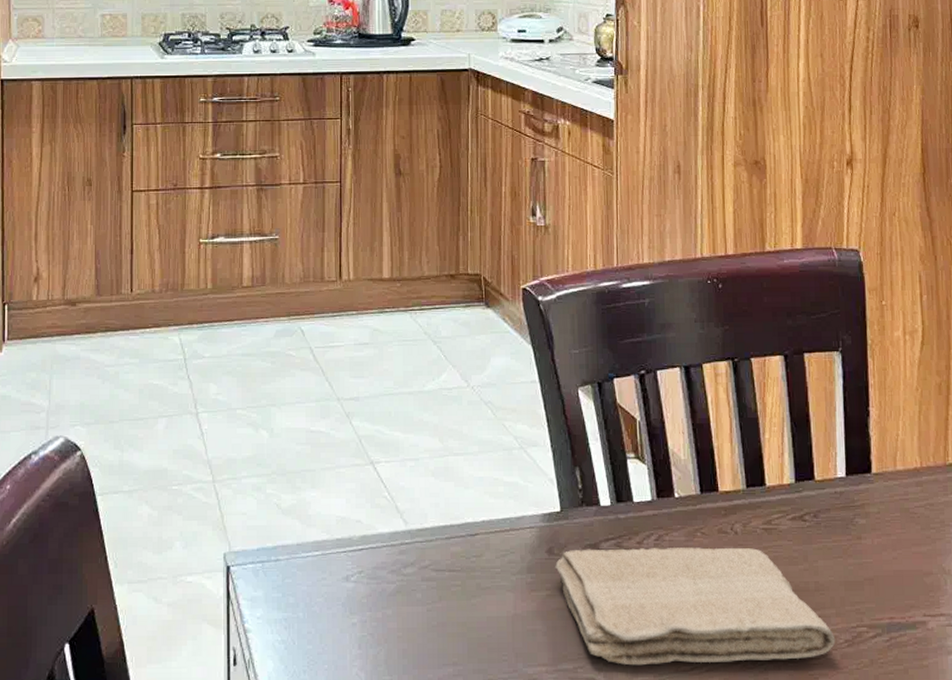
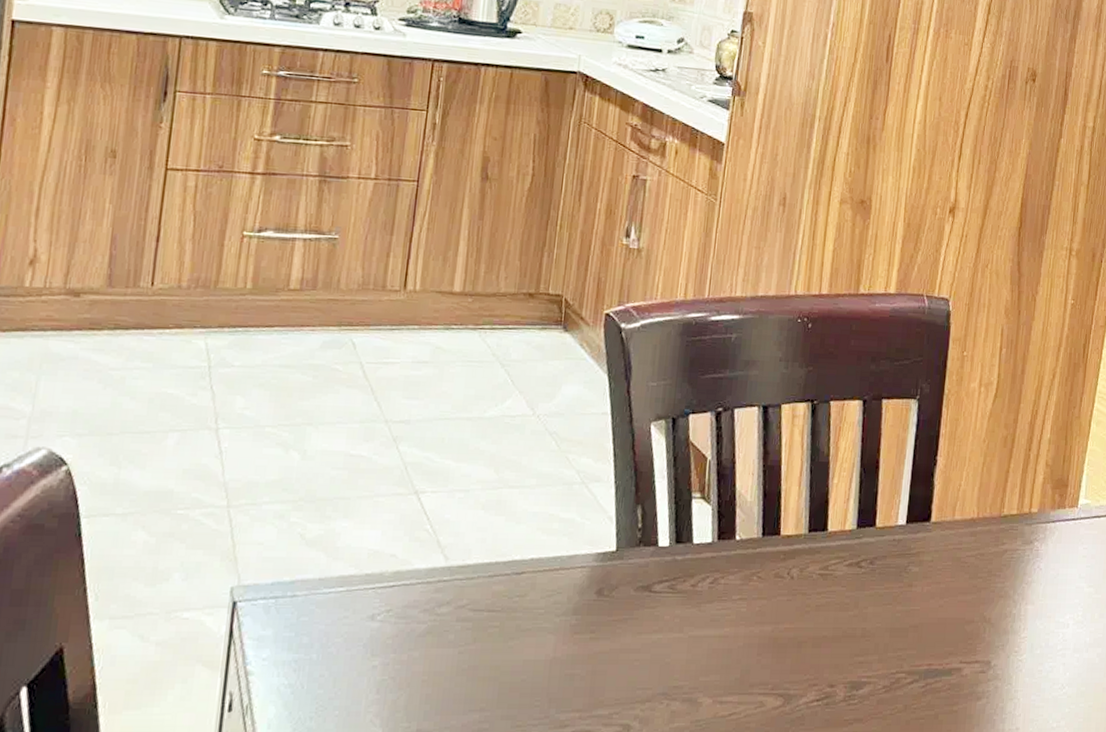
washcloth: present [555,547,836,666] -> none [603,590,874,711]

